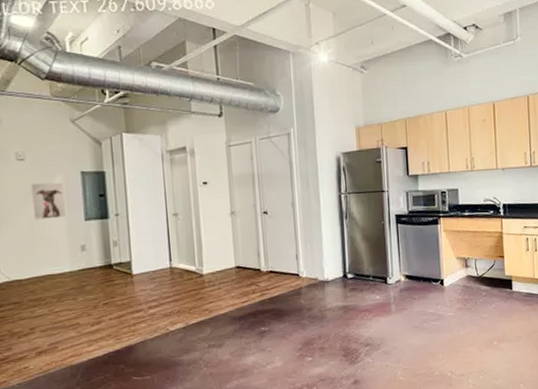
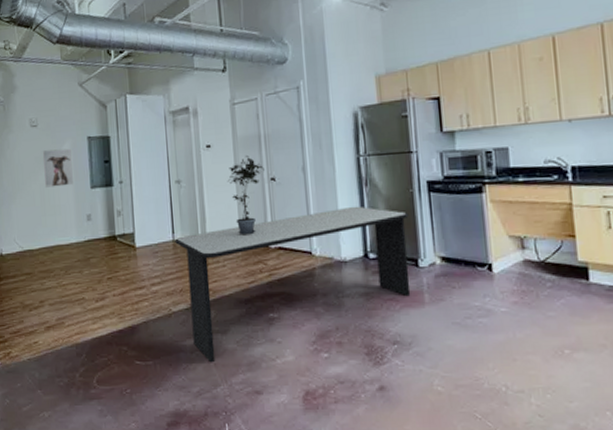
dining table: none [172,235,381,373] -> present [175,206,411,363]
potted plant: none [223,192,258,262] -> present [227,156,264,235]

